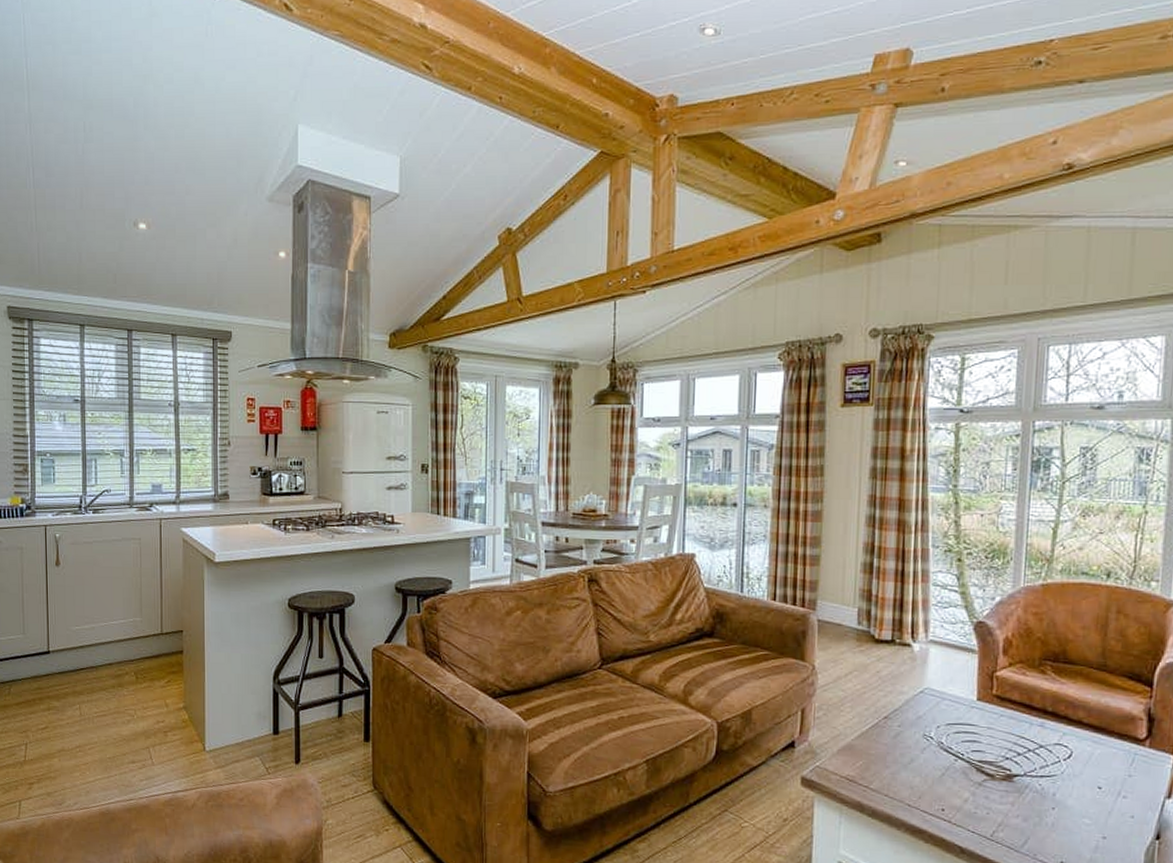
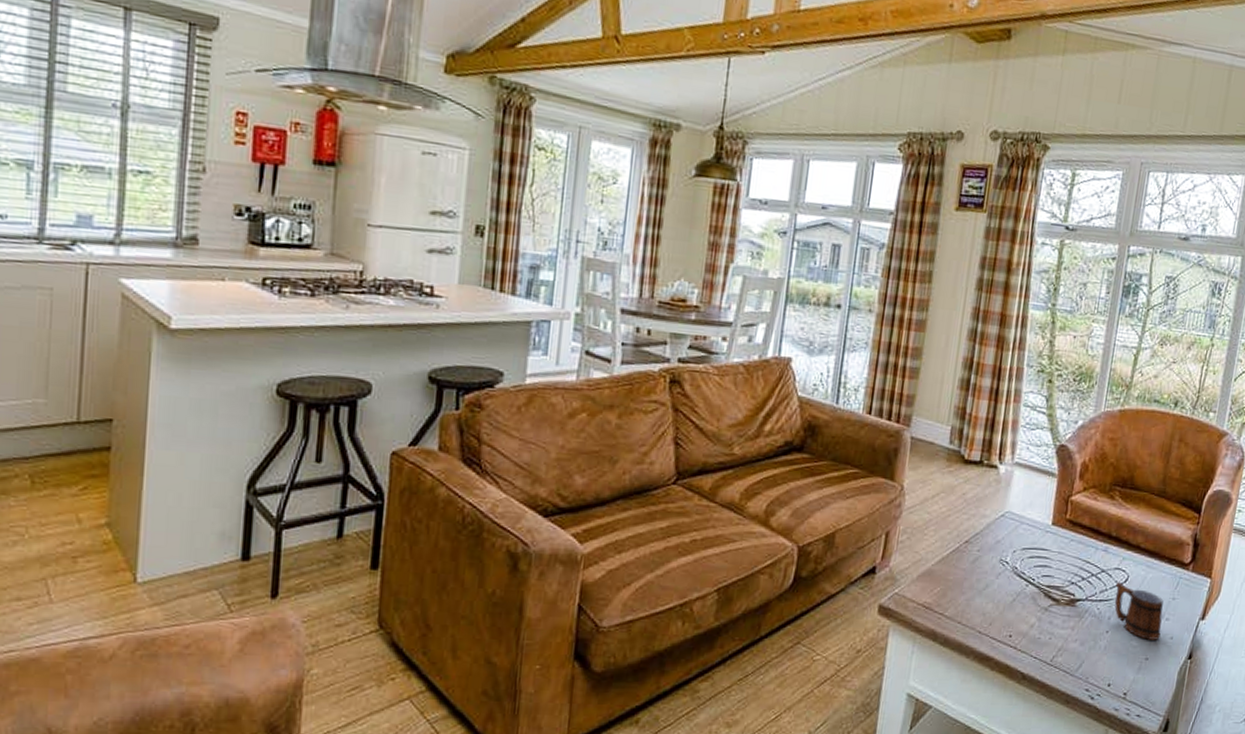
mug: none [1057,756,1119,819] -> present [1114,581,1164,640]

